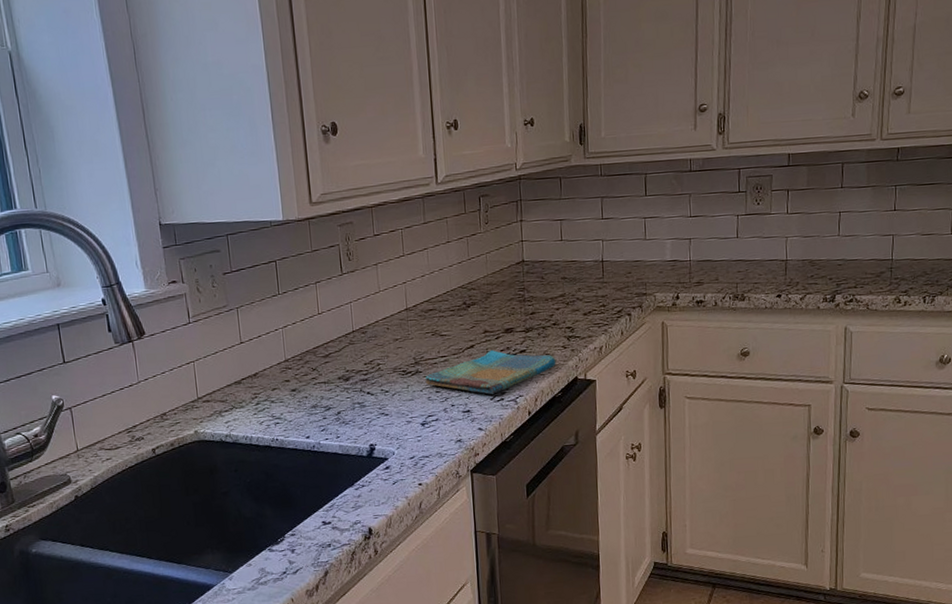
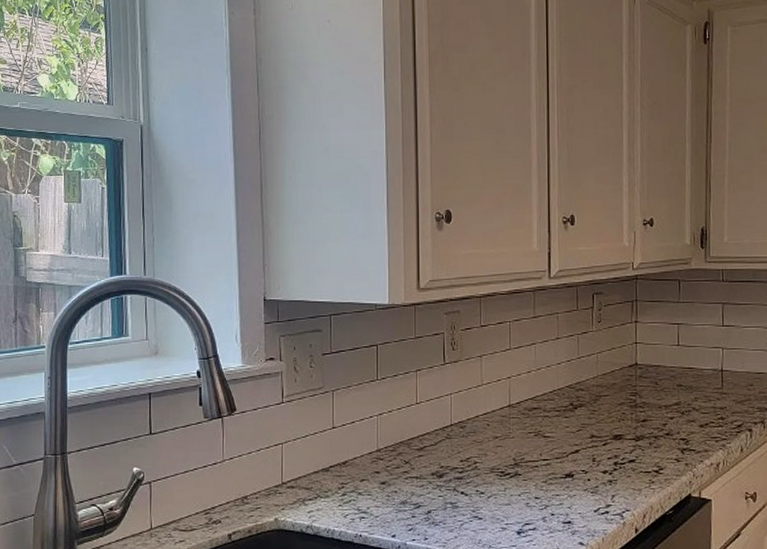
dish towel: present [425,349,556,395] -> none [525,456,668,506]

